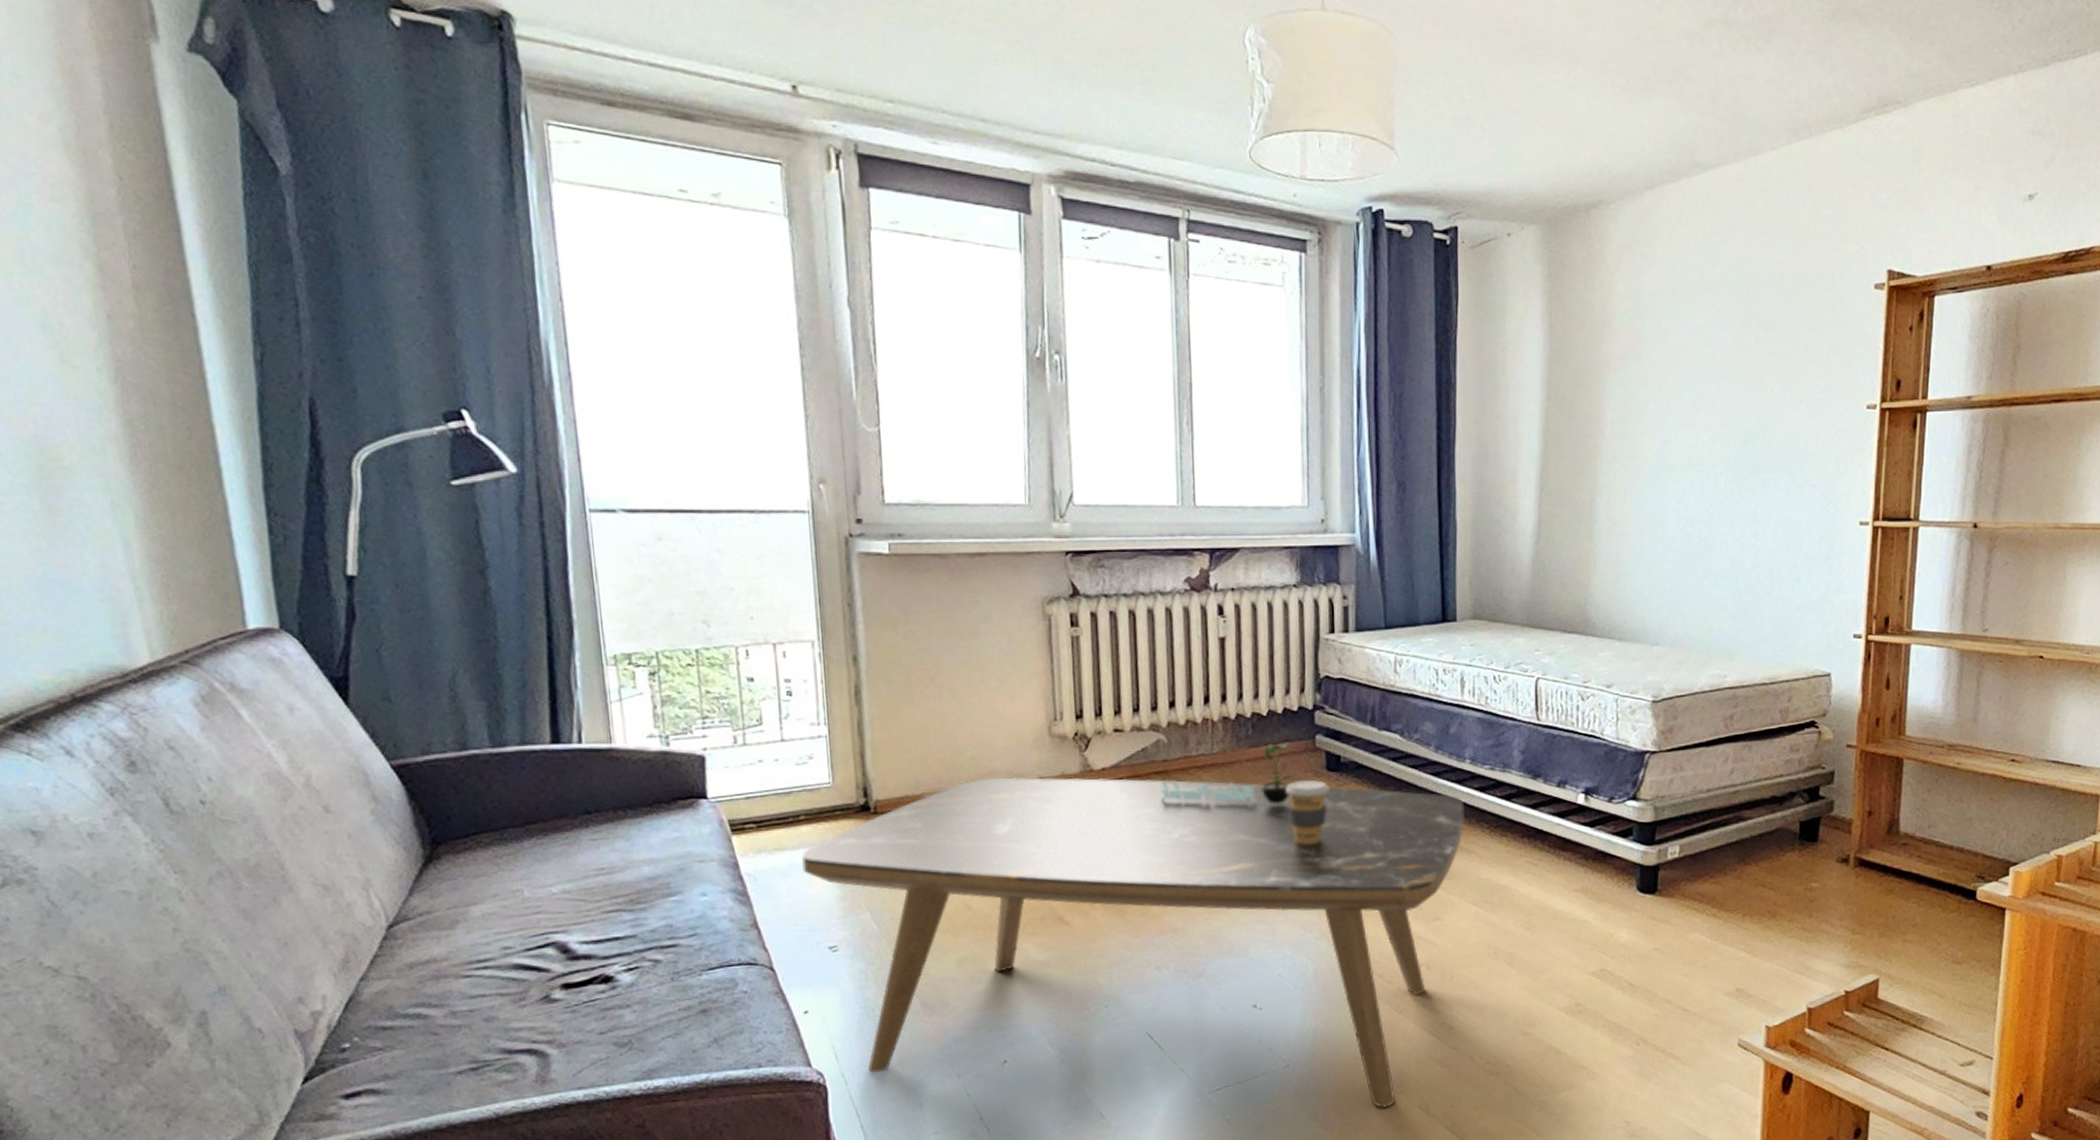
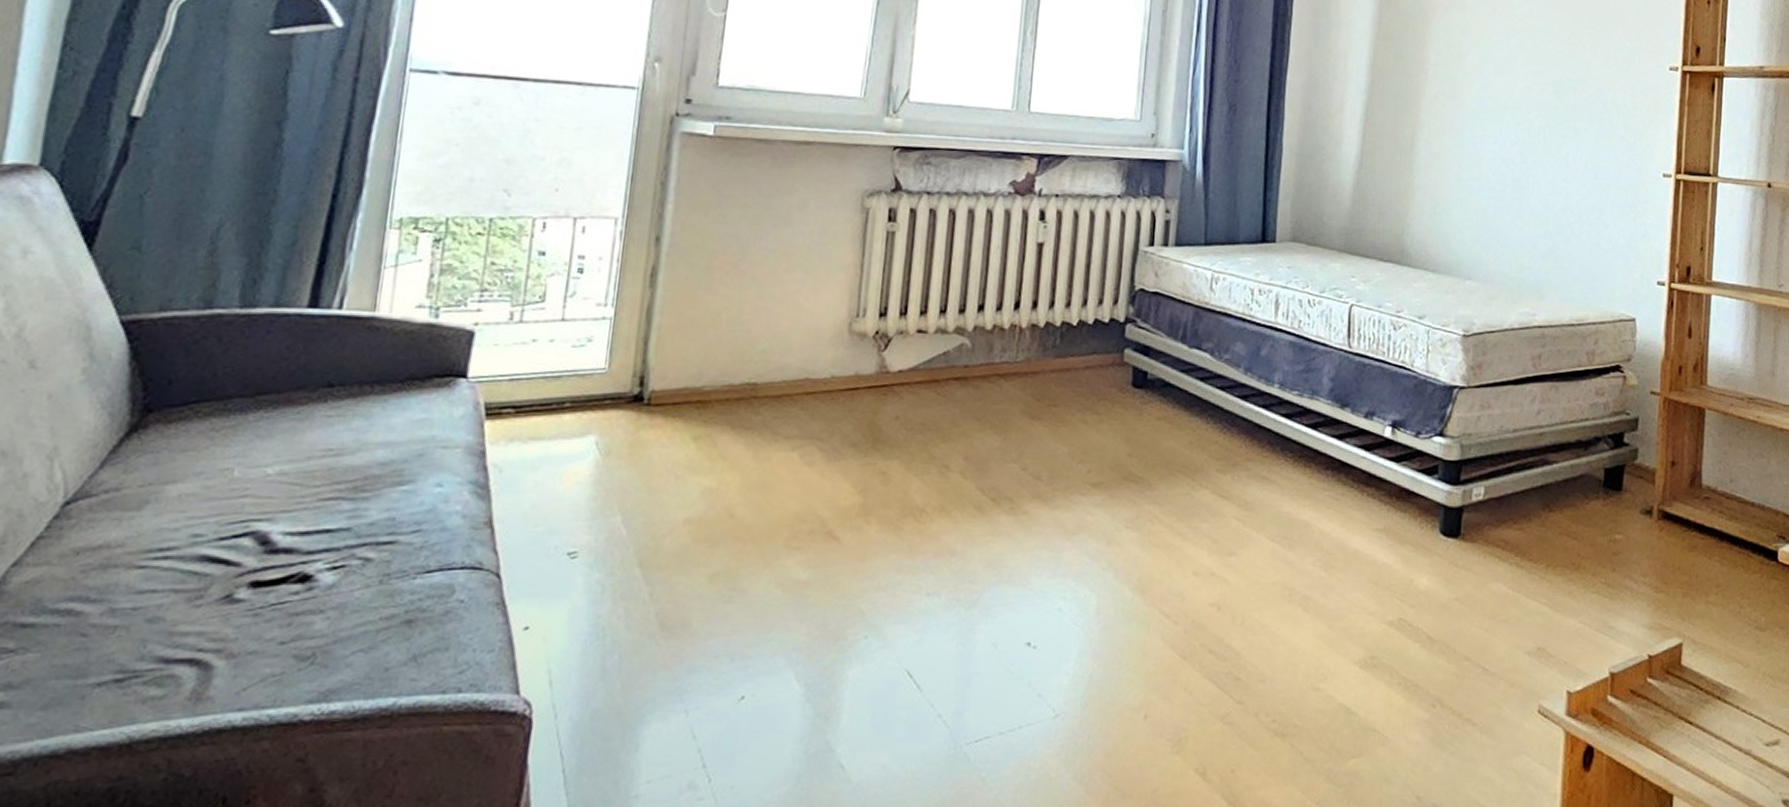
coffee table: present [802,777,1464,1108] -> none [556,373,1269,770]
potted plant: present [1160,743,1294,804] -> none [956,355,1098,420]
coffee cup: present [1285,780,1330,845] -> none [1087,396,1133,466]

